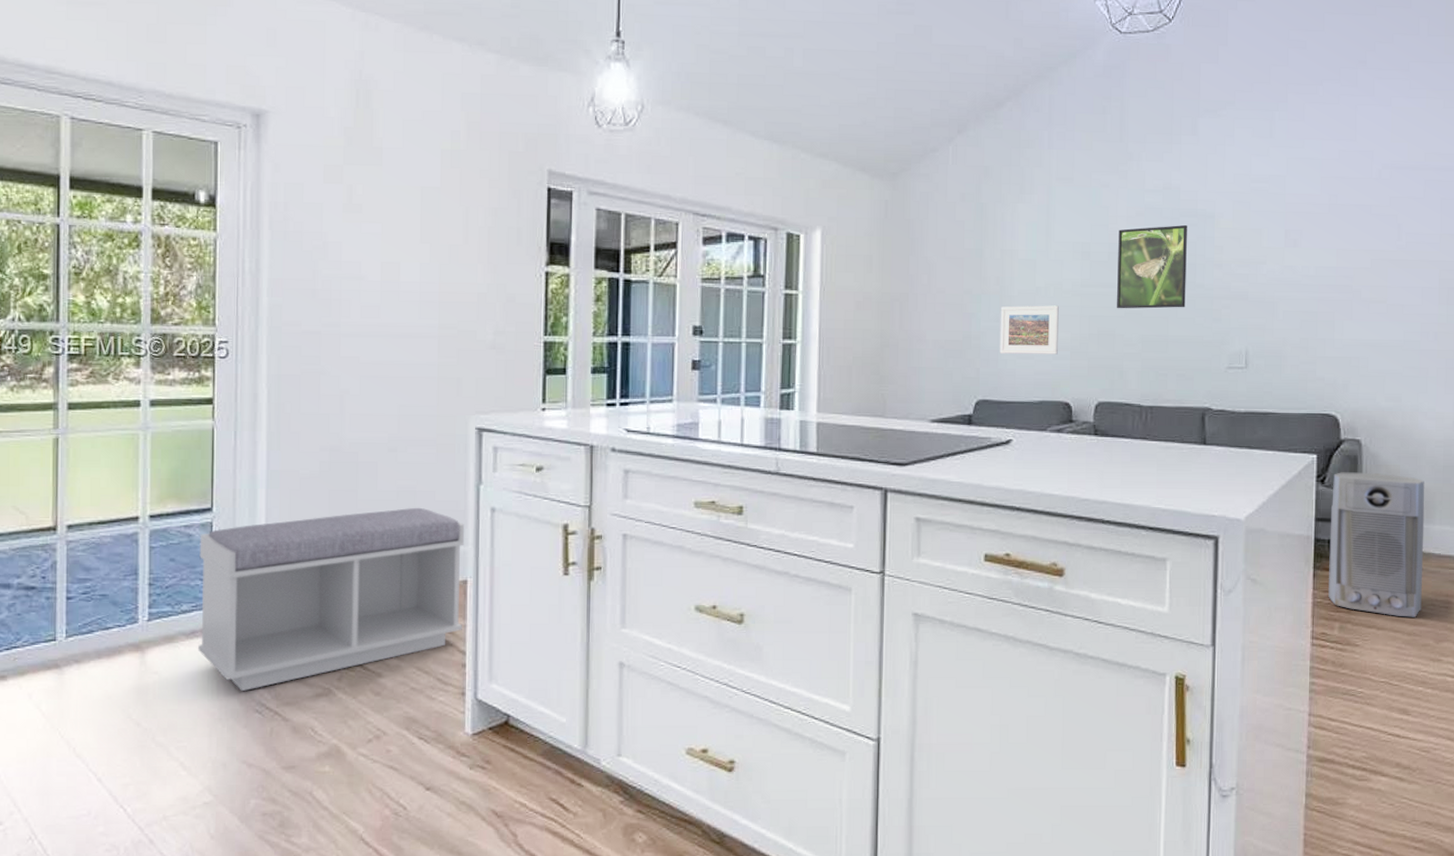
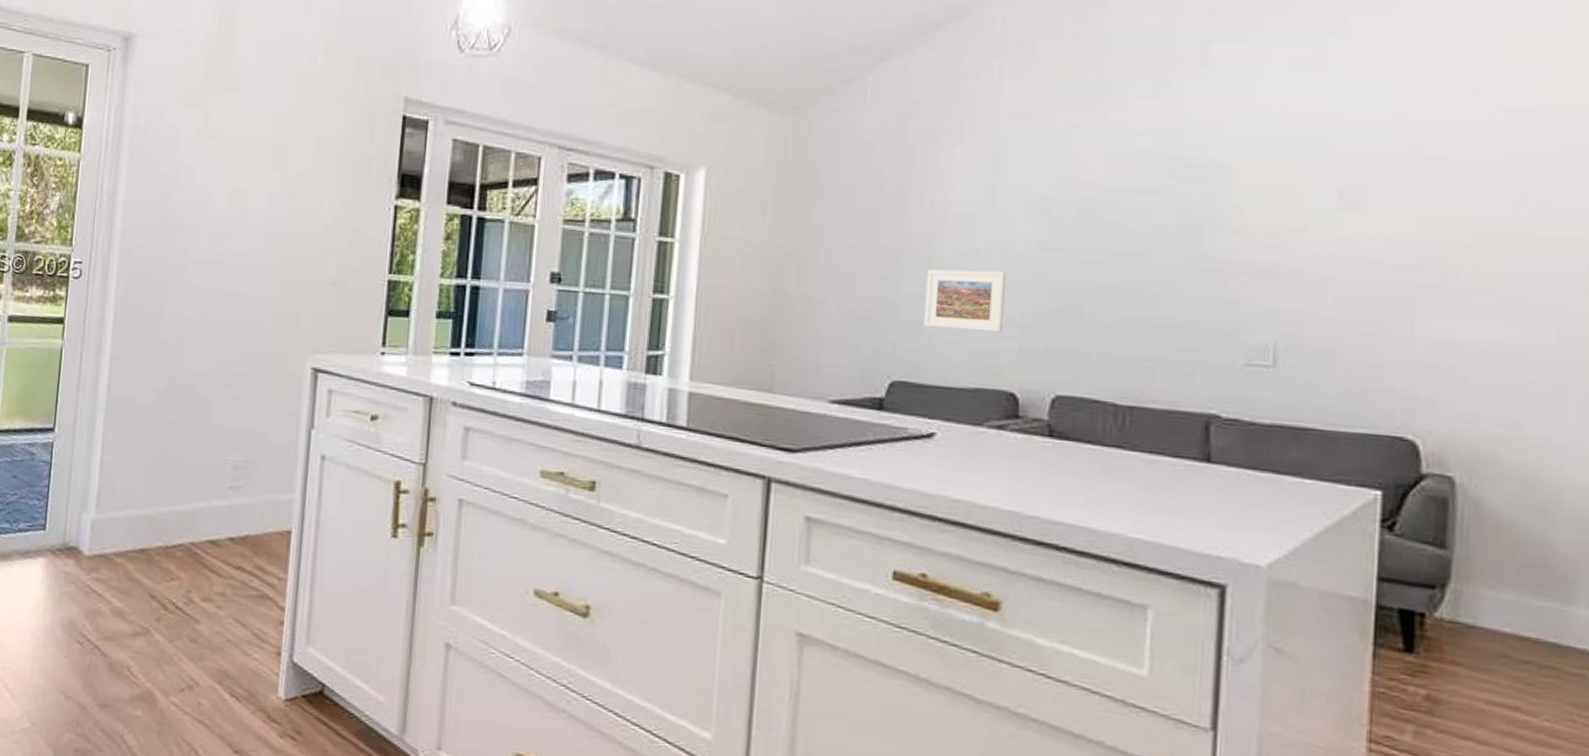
bench: present [198,507,465,691] -> none [30,447,294,619]
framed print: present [1117,225,1187,309] -> none [1086,178,1191,284]
air purifier: present [1328,472,1425,617] -> none [1397,518,1560,735]

